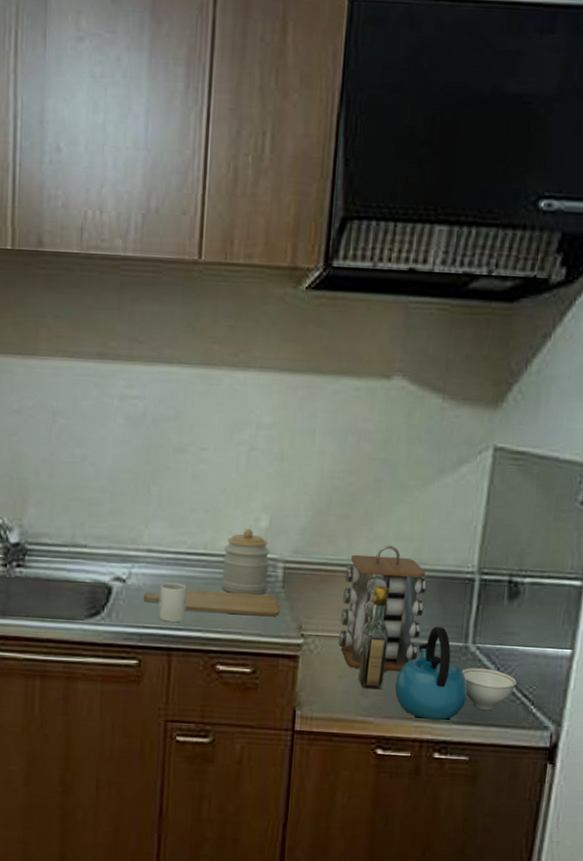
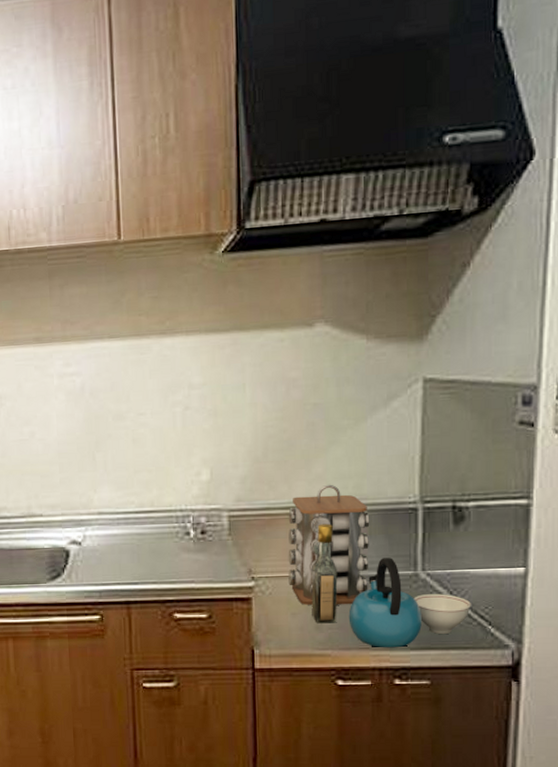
chopping board: present [143,589,279,617] -> none [99,543,228,565]
mug: present [158,583,187,623] -> none [113,541,140,578]
jar: present [221,529,270,596] -> none [169,483,215,546]

